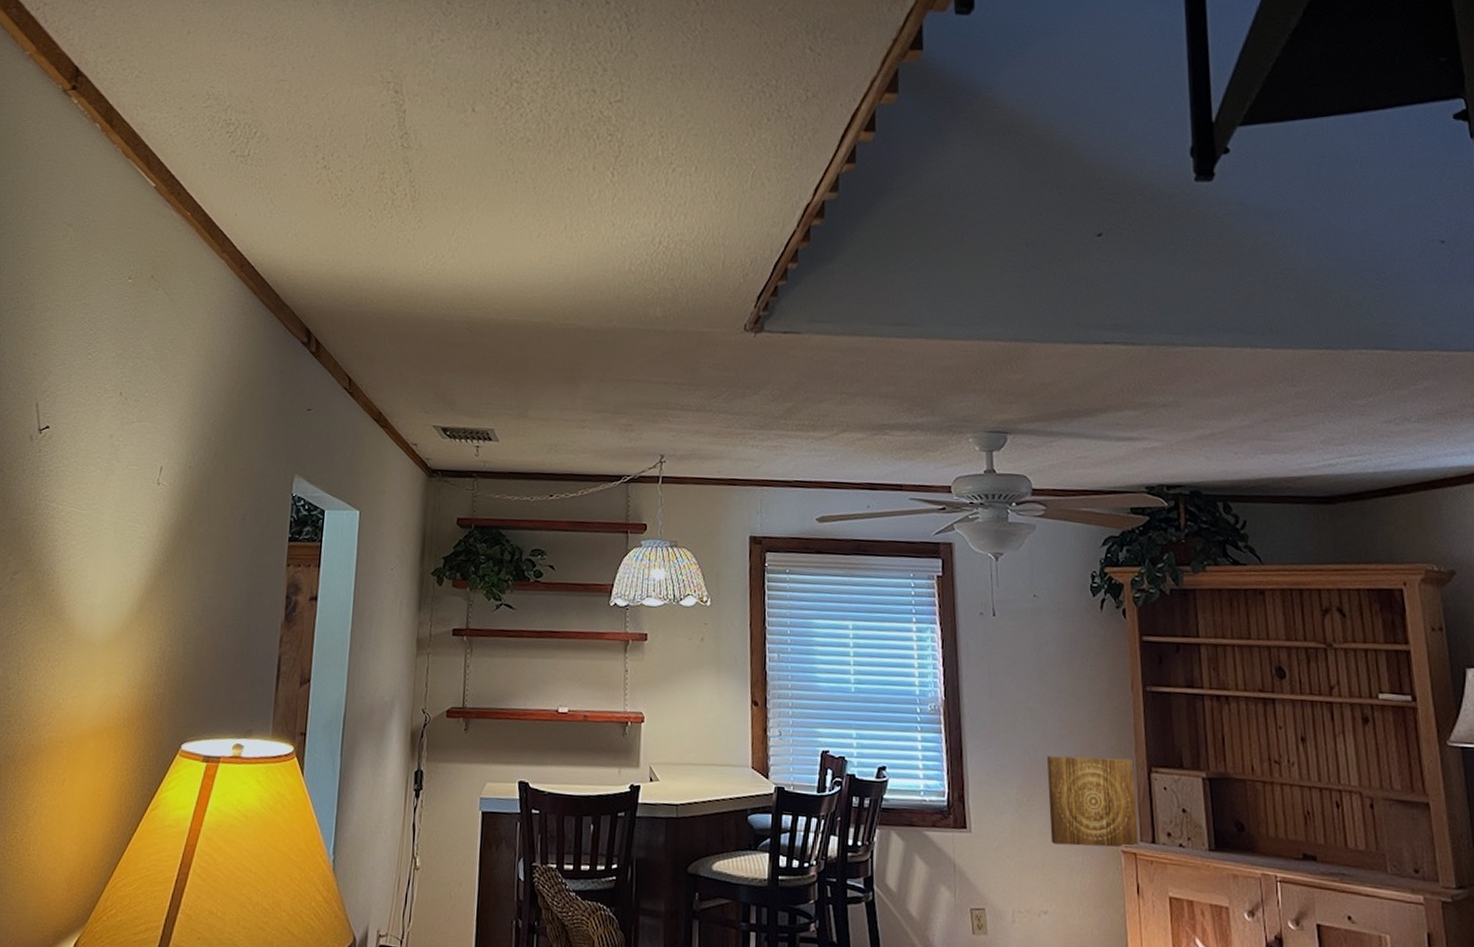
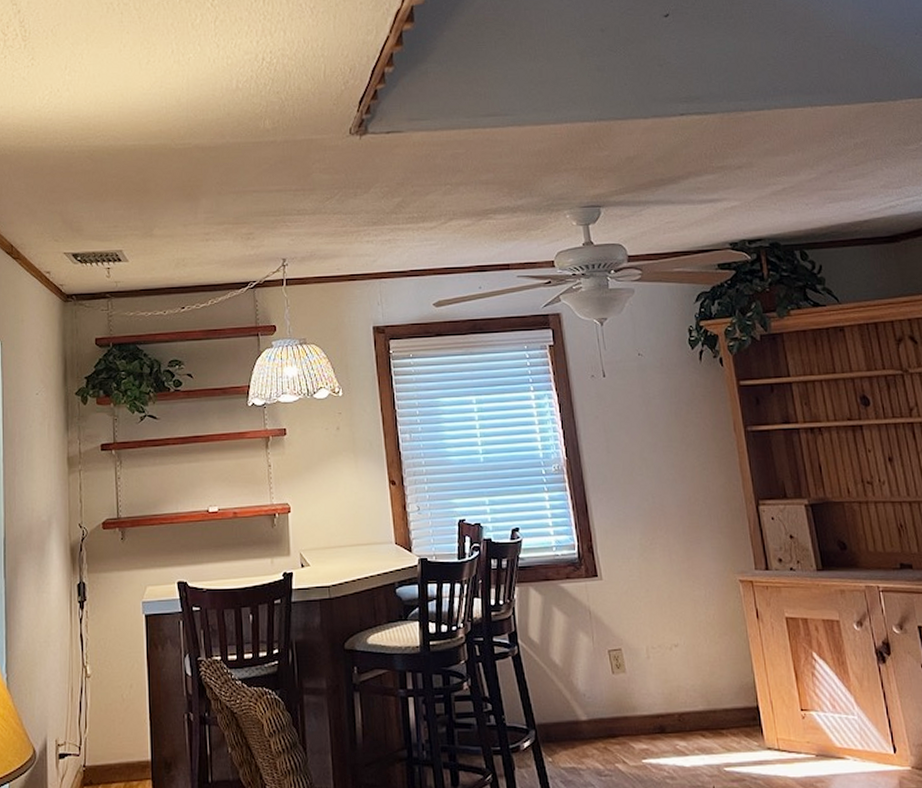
wall art: present [1046,755,1138,848] -> none [663,495,754,581]

